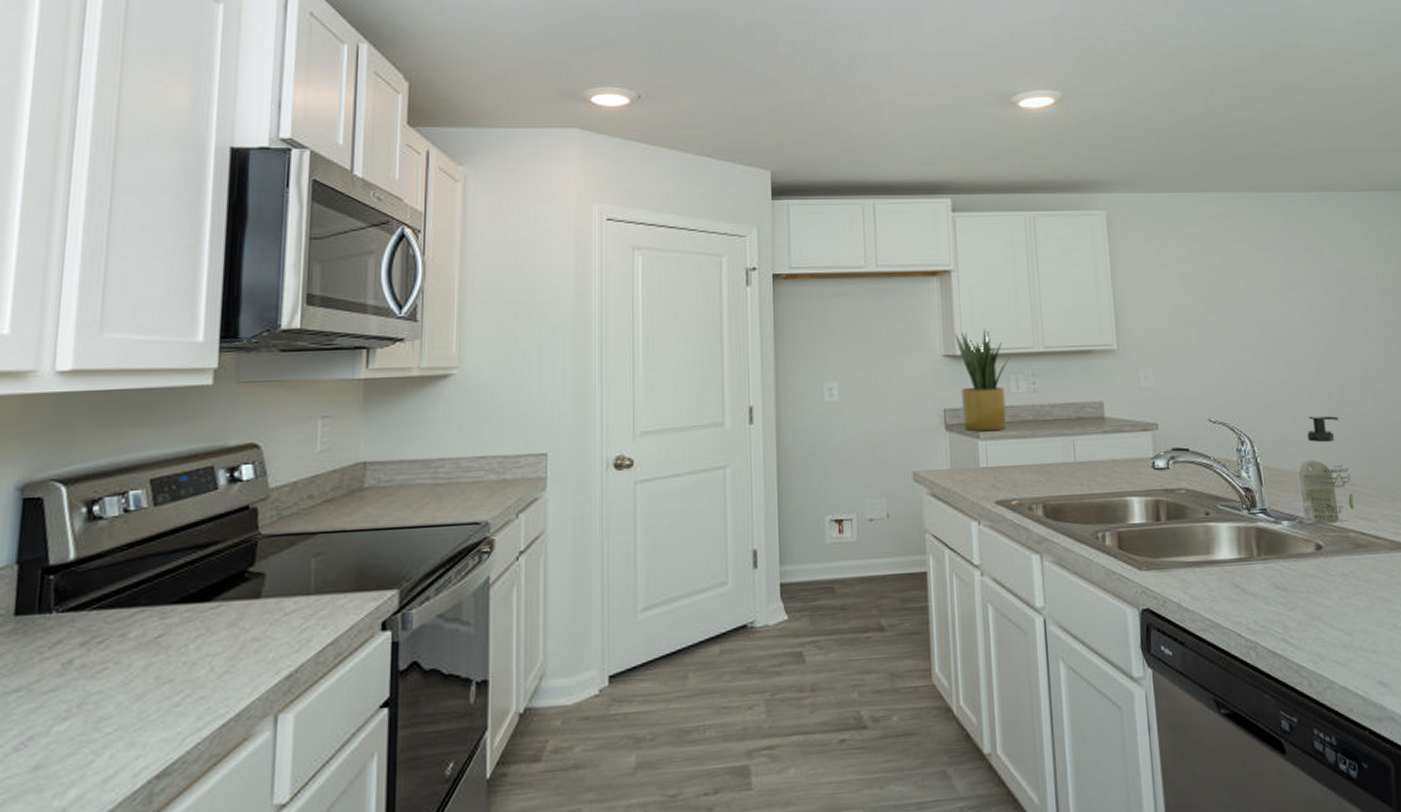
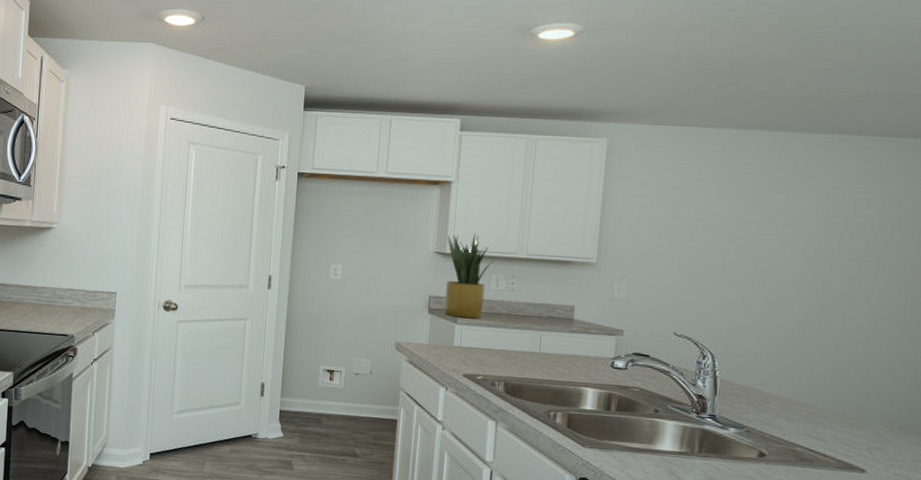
soap dispenser: present [1299,416,1354,526] -> none [752,343,811,438]

